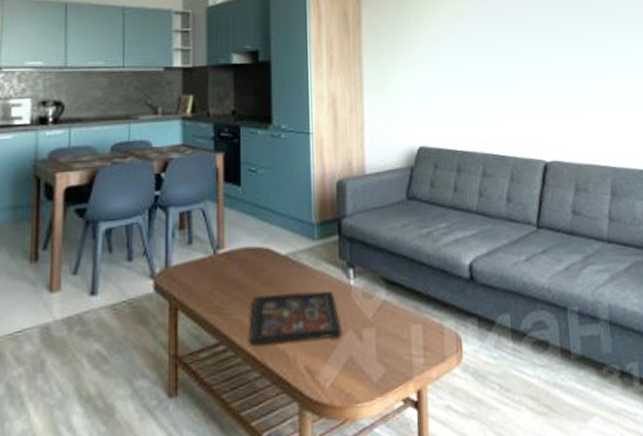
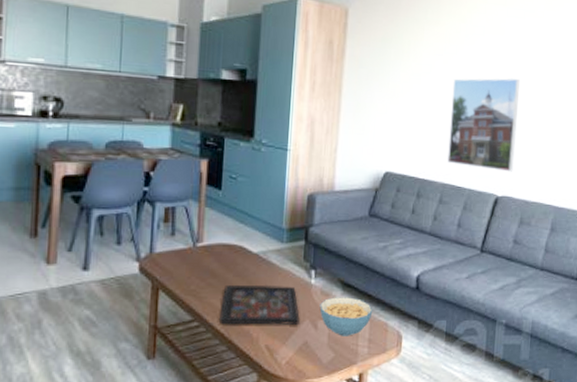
cereal bowl: none [363,297,424,346] -> present [319,297,373,336]
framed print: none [480,32,559,134] -> present [447,78,520,172]

